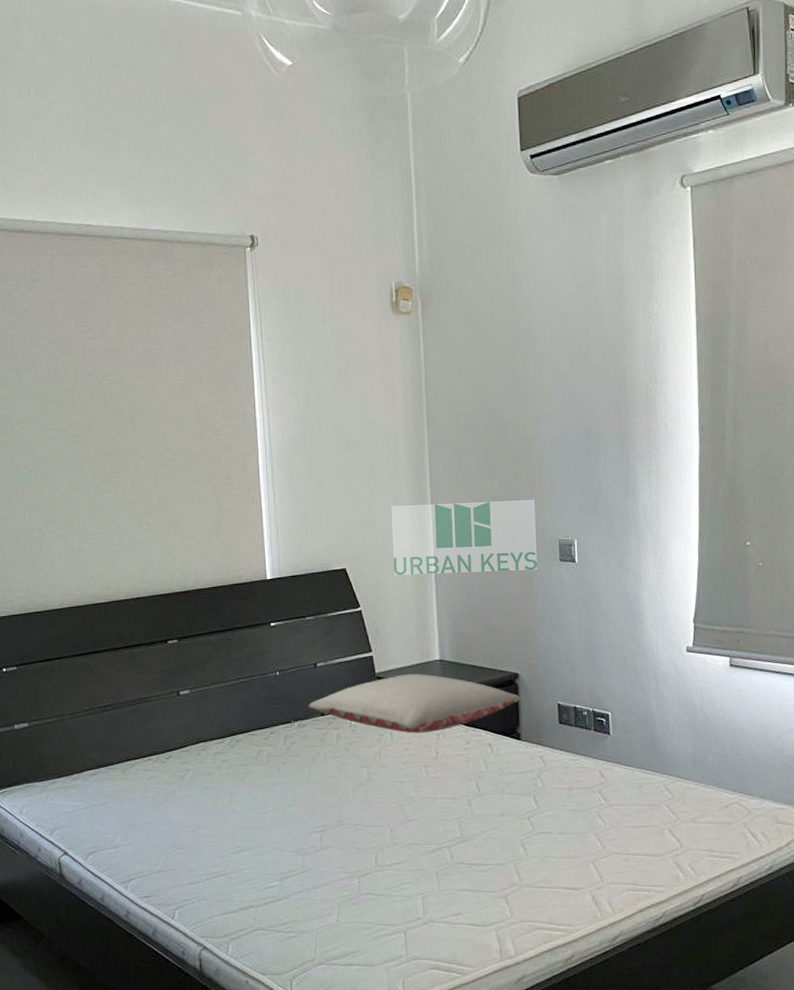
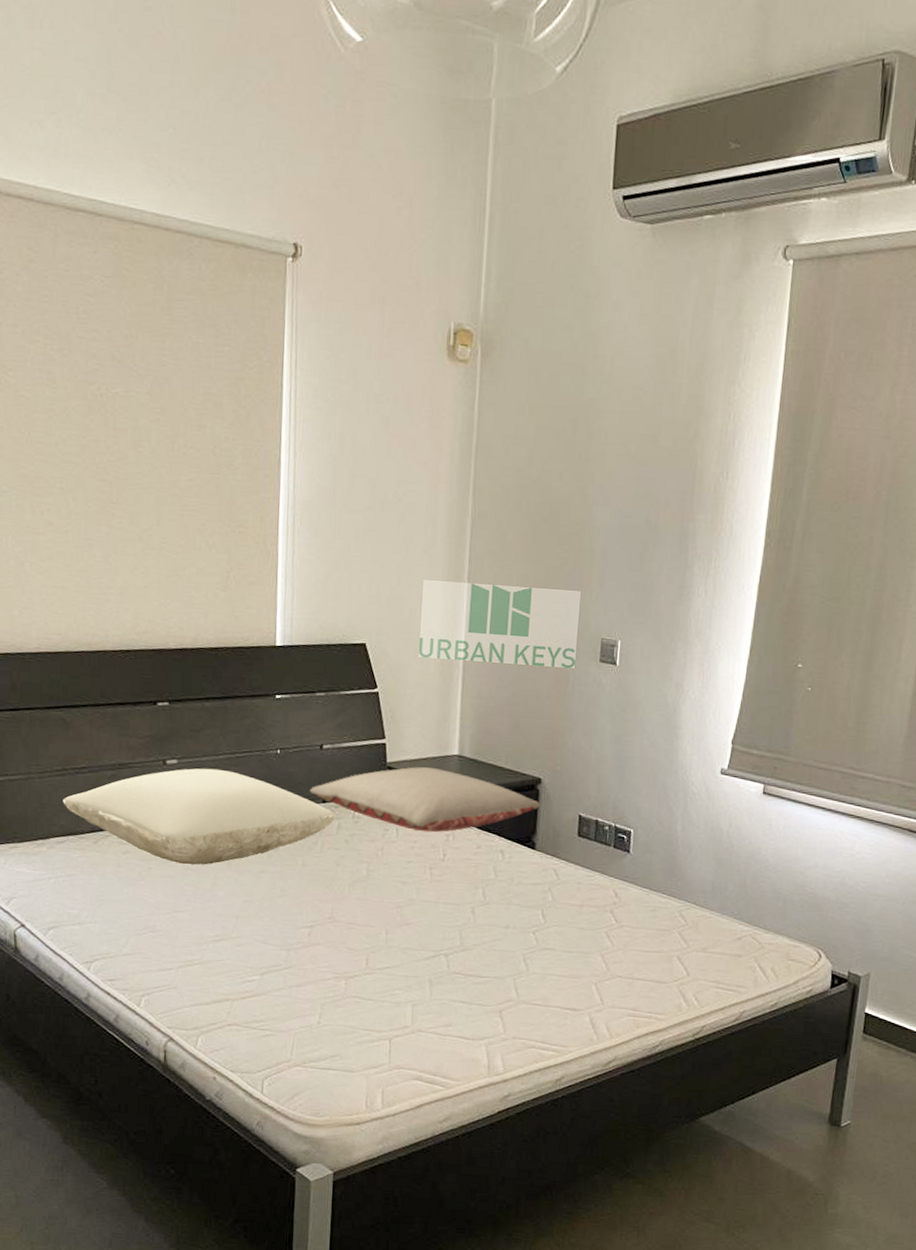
pillow: none [92,694,334,785] -> present [63,768,335,866]

